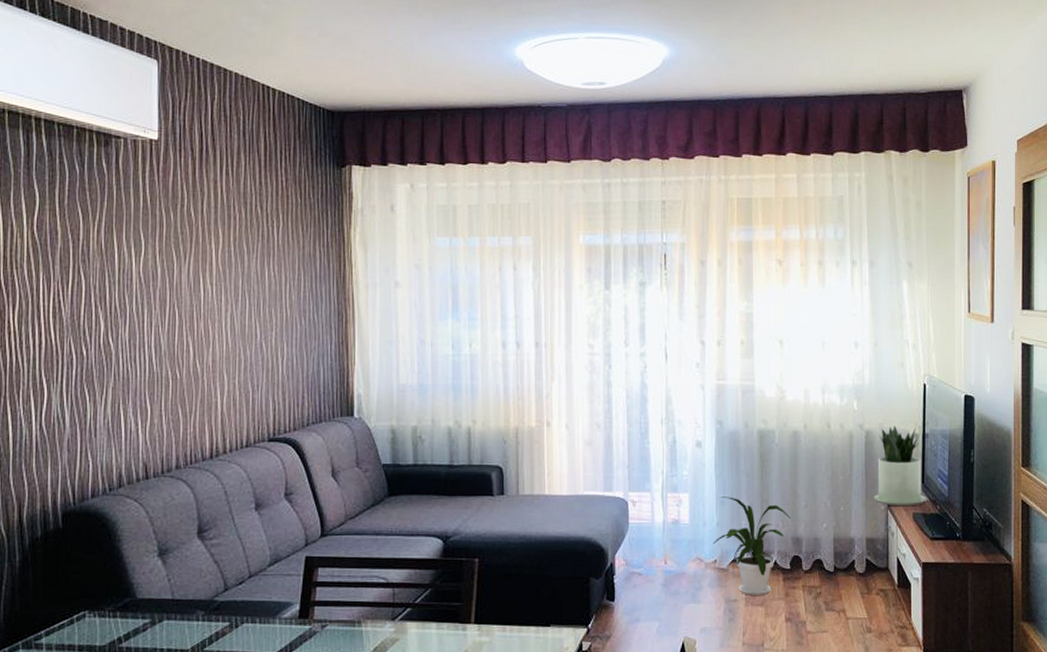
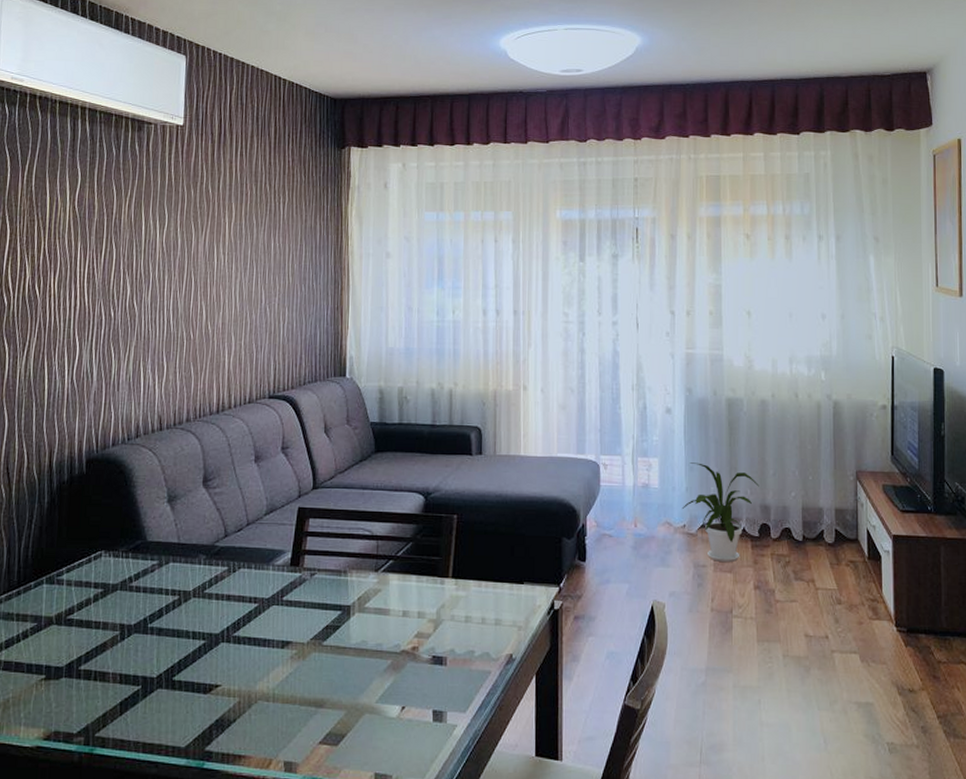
planter: present [874,425,927,507] -> none [842,397,897,478]

